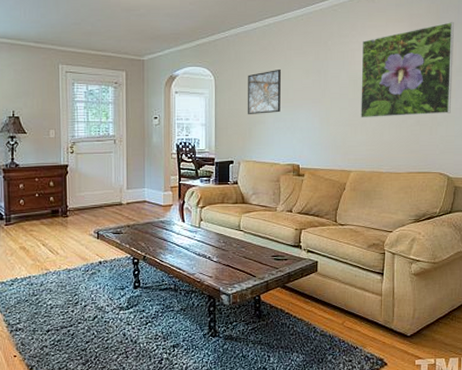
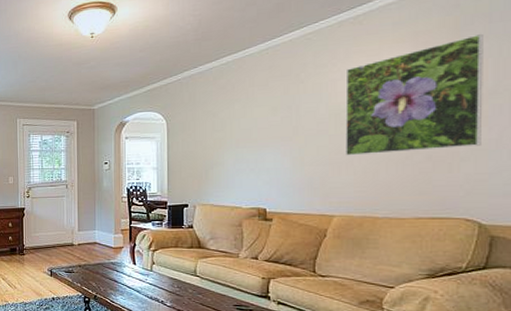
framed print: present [247,69,281,114] -> none [203,107,242,156]

